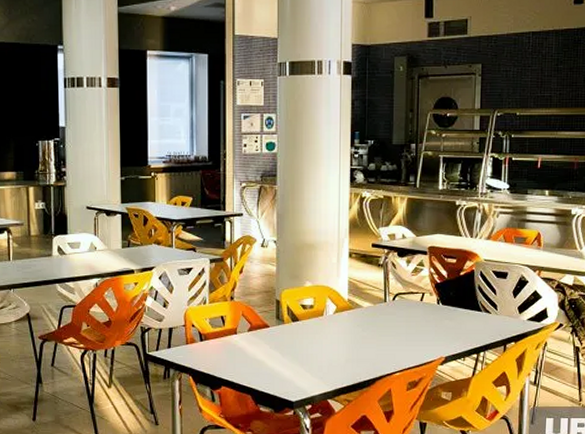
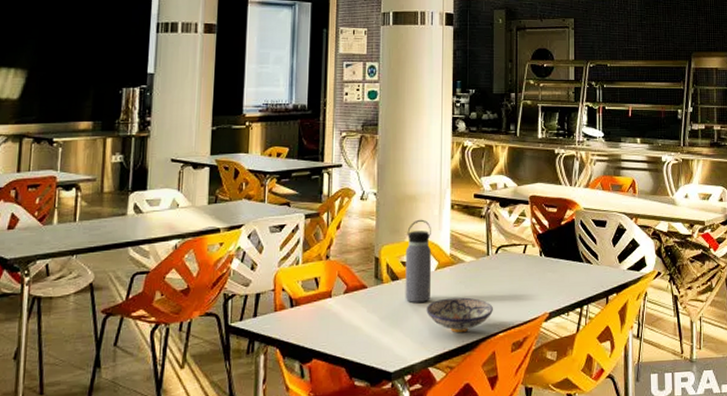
water bottle: none [305,266,330,342] -> present [405,219,432,302]
bowl: none [325,339,391,371] -> present [426,297,494,333]

